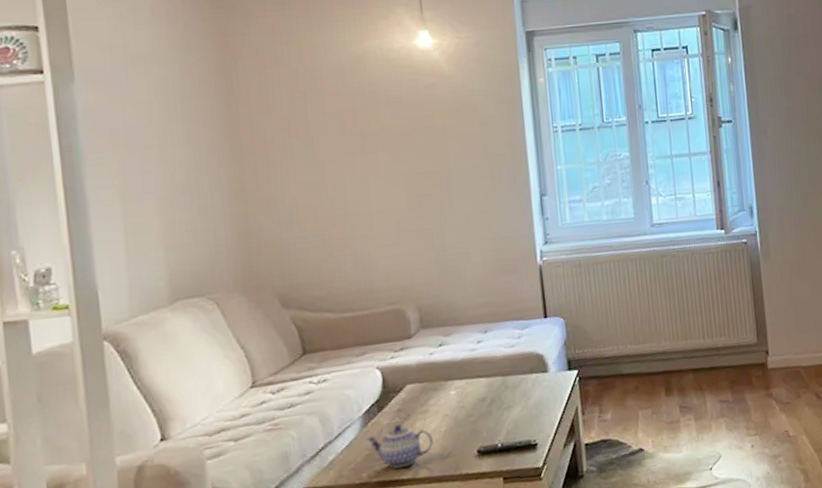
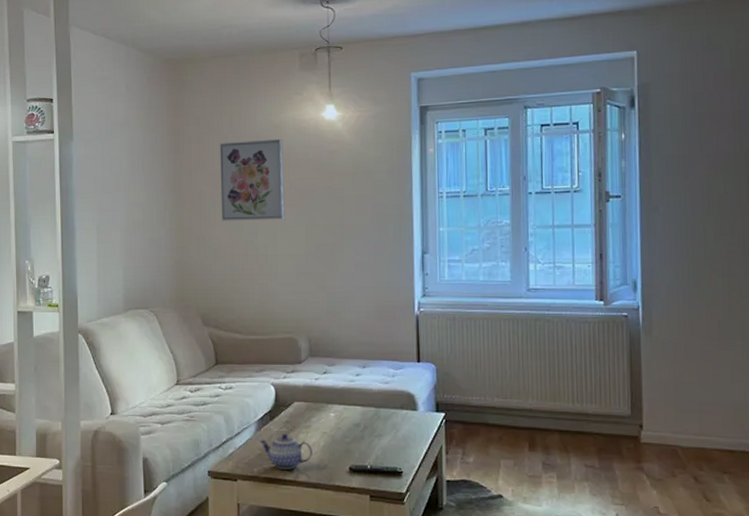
wall art: none [288,72,378,176] -> present [220,138,285,221]

